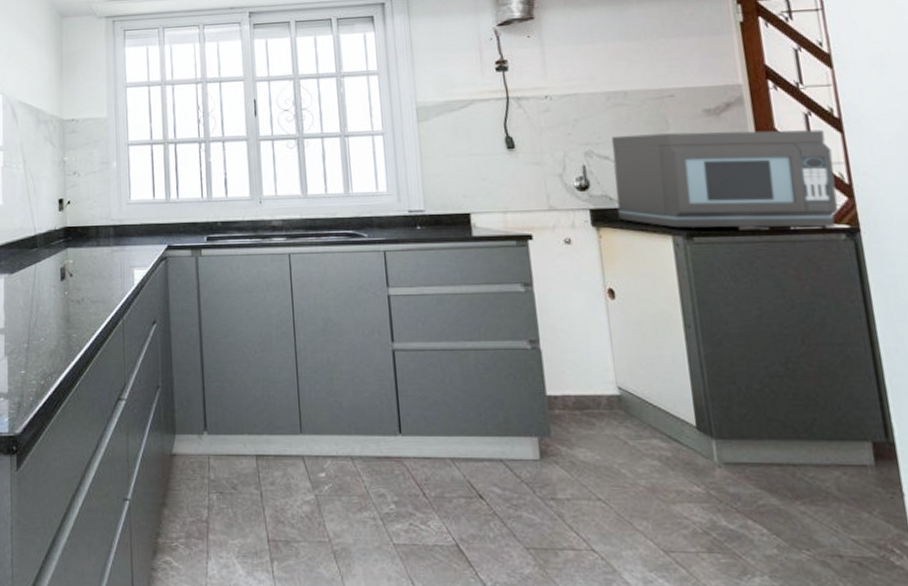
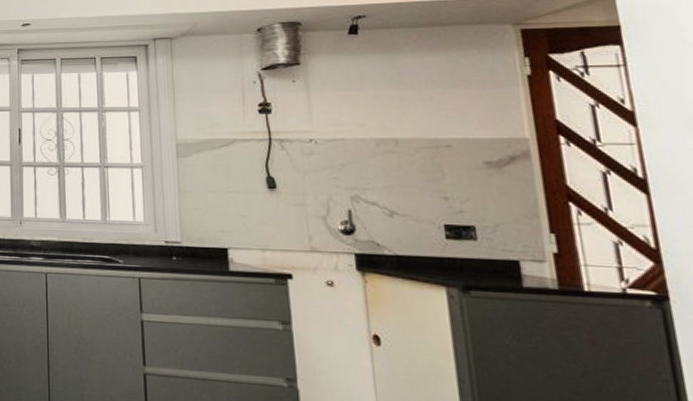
microwave: present [611,129,839,228] -> none [380,182,643,292]

